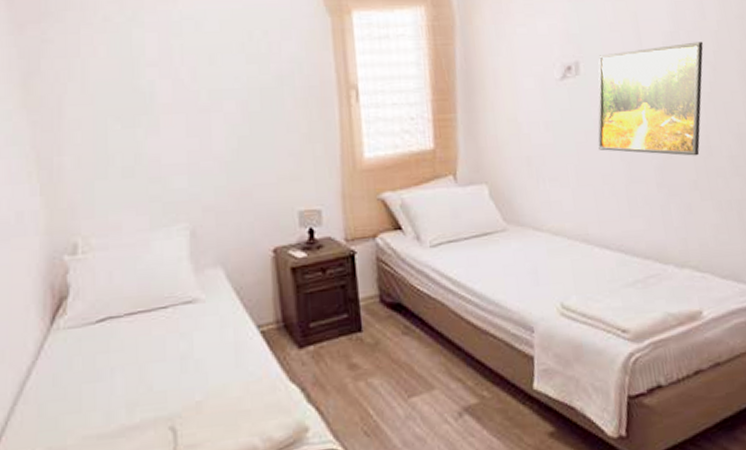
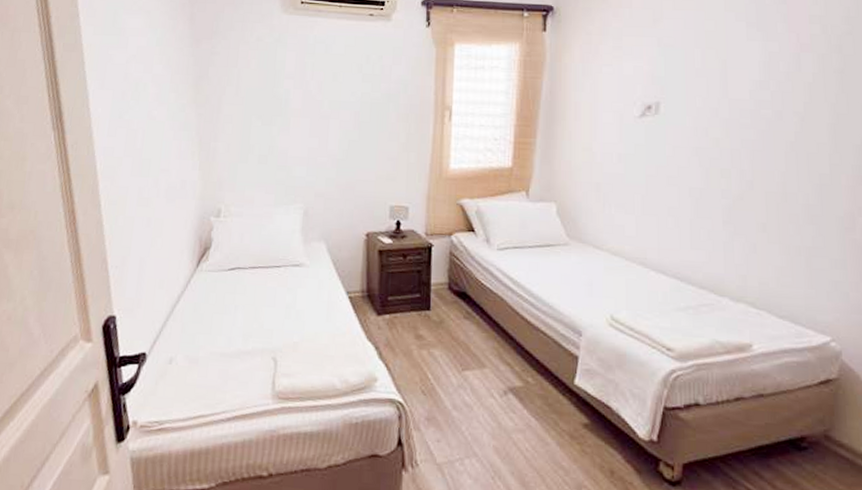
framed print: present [598,42,704,156] -> none [668,92,794,201]

